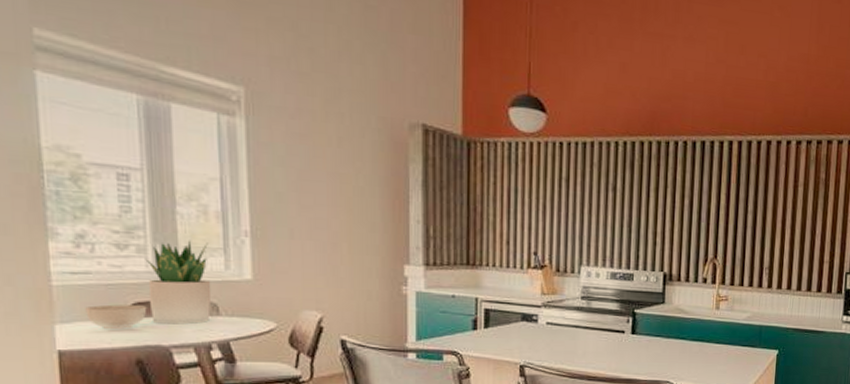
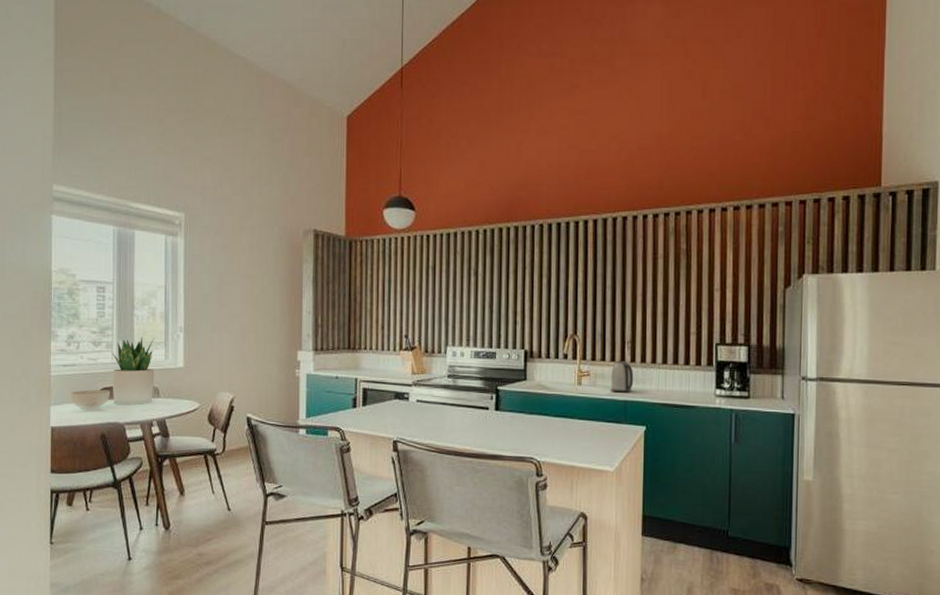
kettle: none [747,286,770,318] -> present [611,360,634,393]

